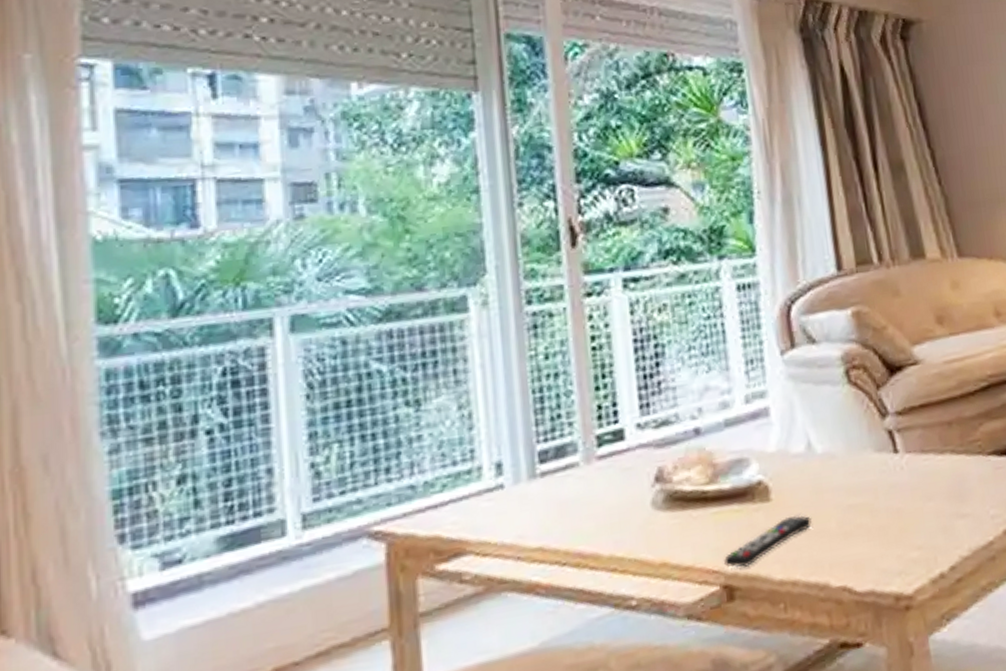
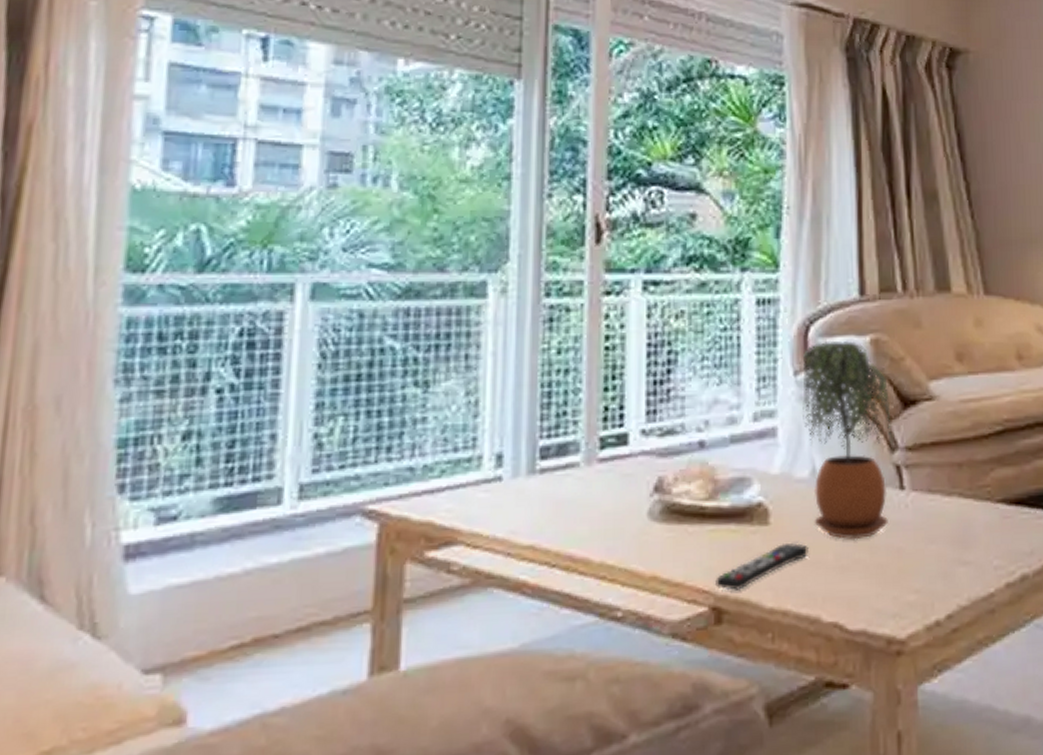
potted plant: none [788,316,886,507] -> present [803,341,893,540]

